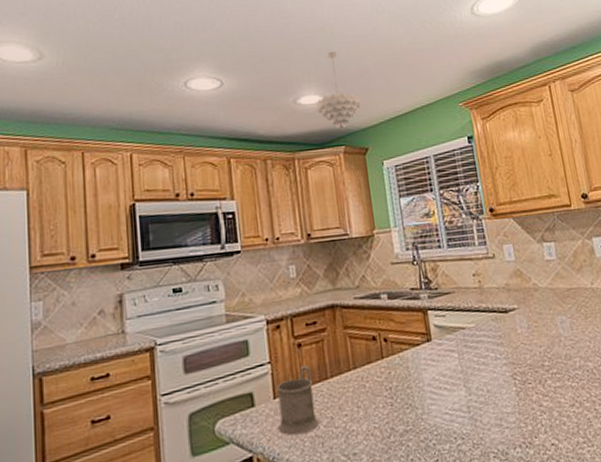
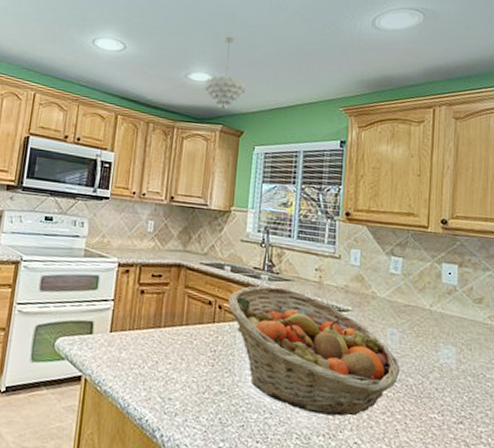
mug: present [276,365,320,436] -> none [108,310,148,370]
fruit basket: none [392,302,579,426] -> present [228,285,400,417]

